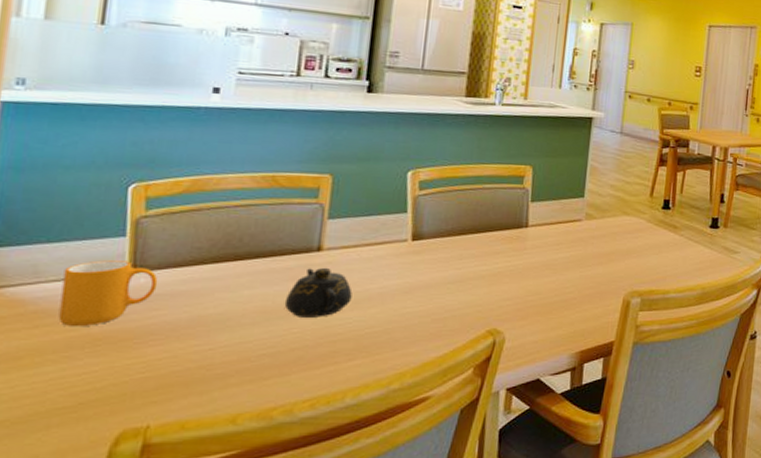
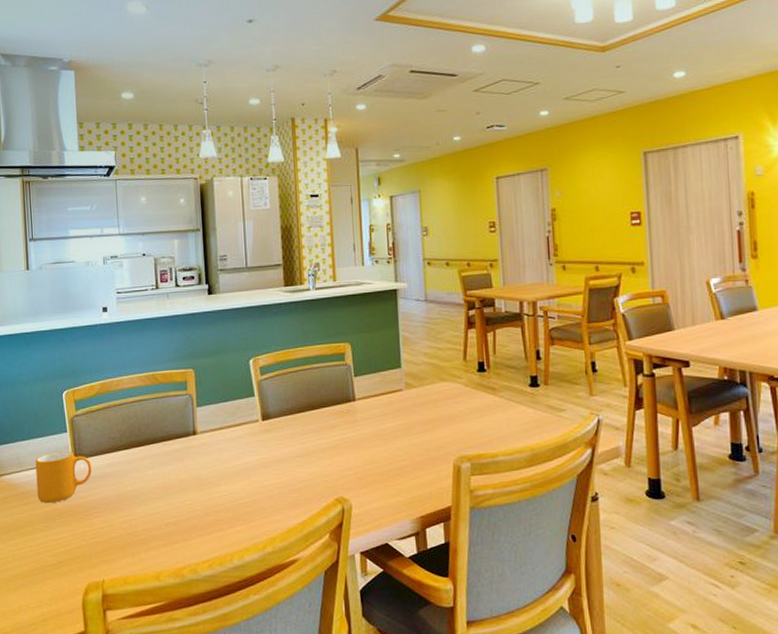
teapot: present [284,267,352,317] -> none [177,448,225,491]

